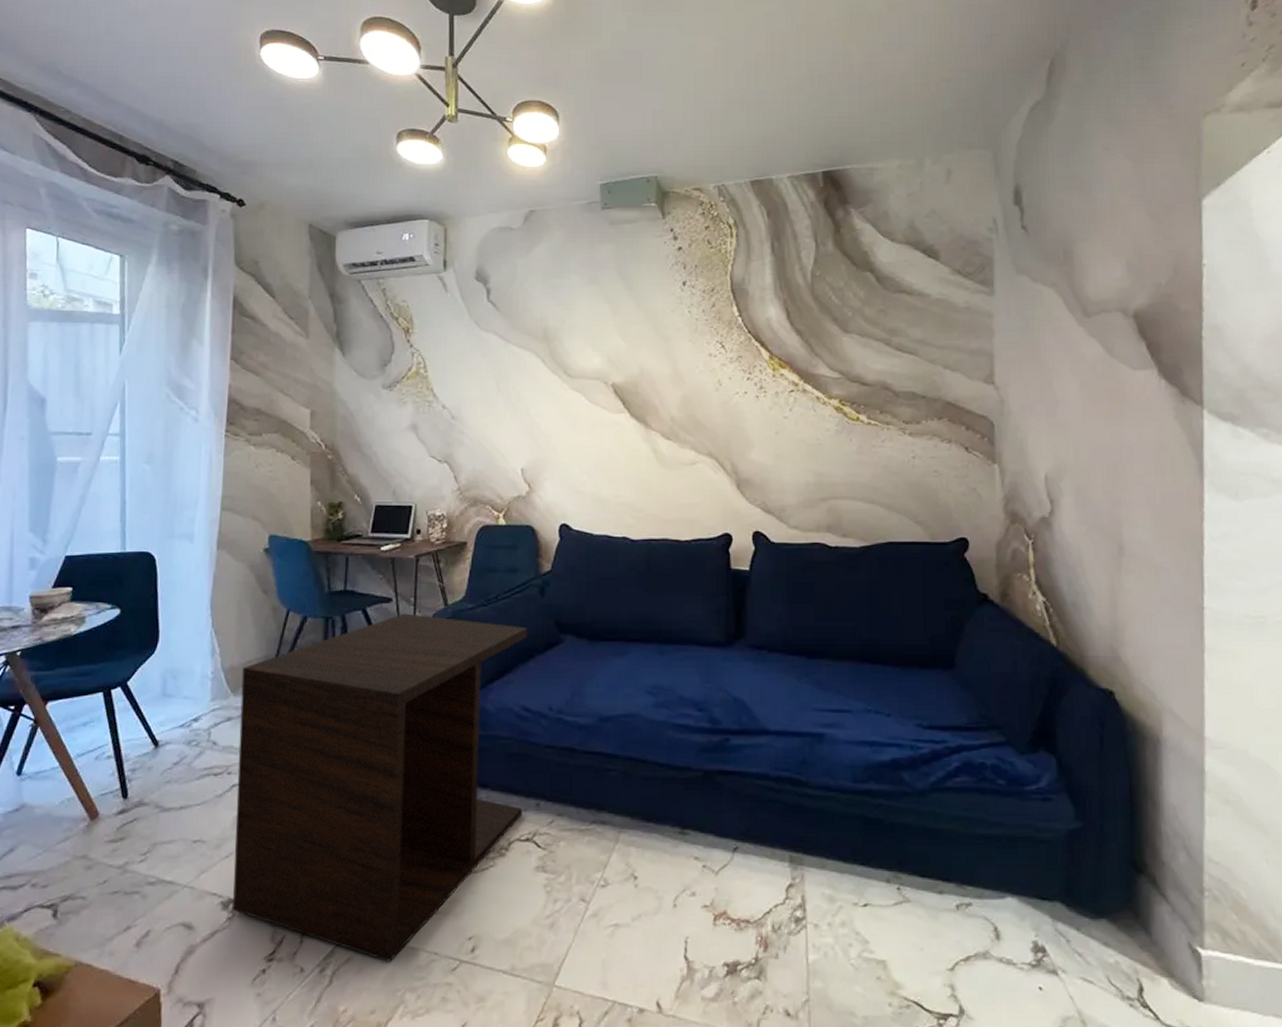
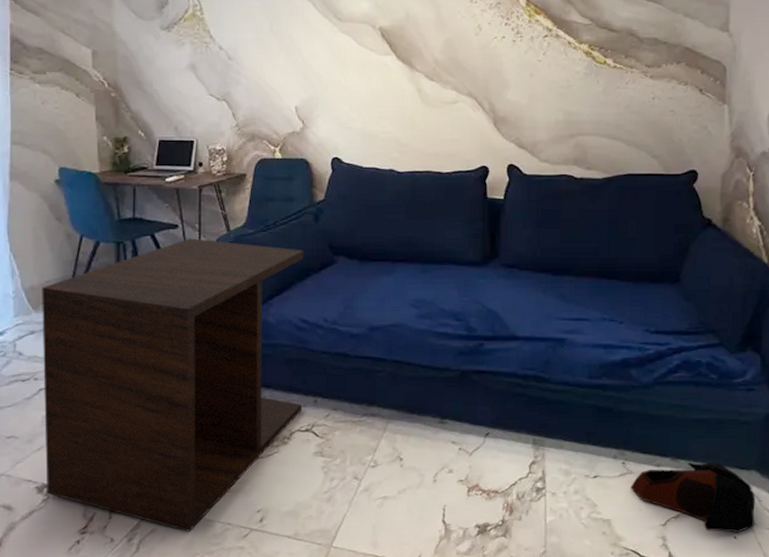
bag: none [909,889,1063,982] -> present [631,462,755,533]

